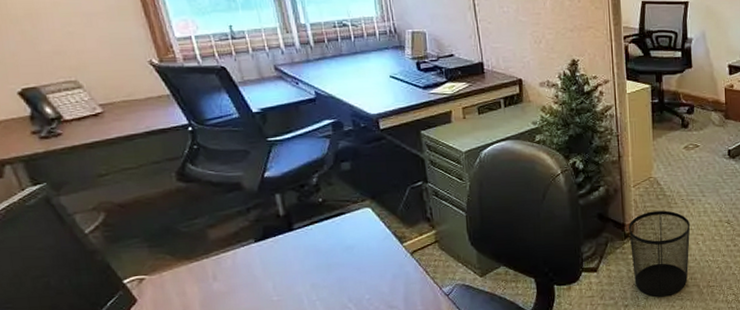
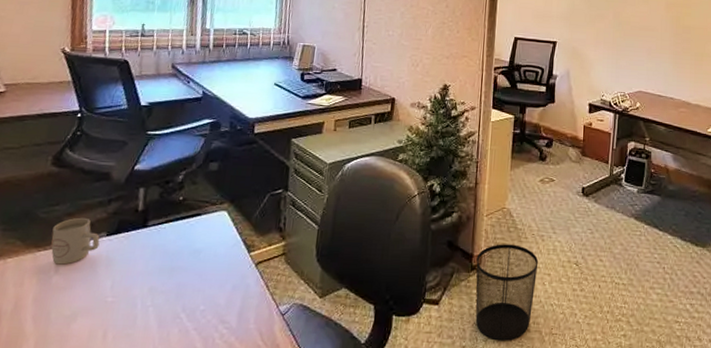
mug: none [198,227,250,273] -> present [50,217,100,265]

